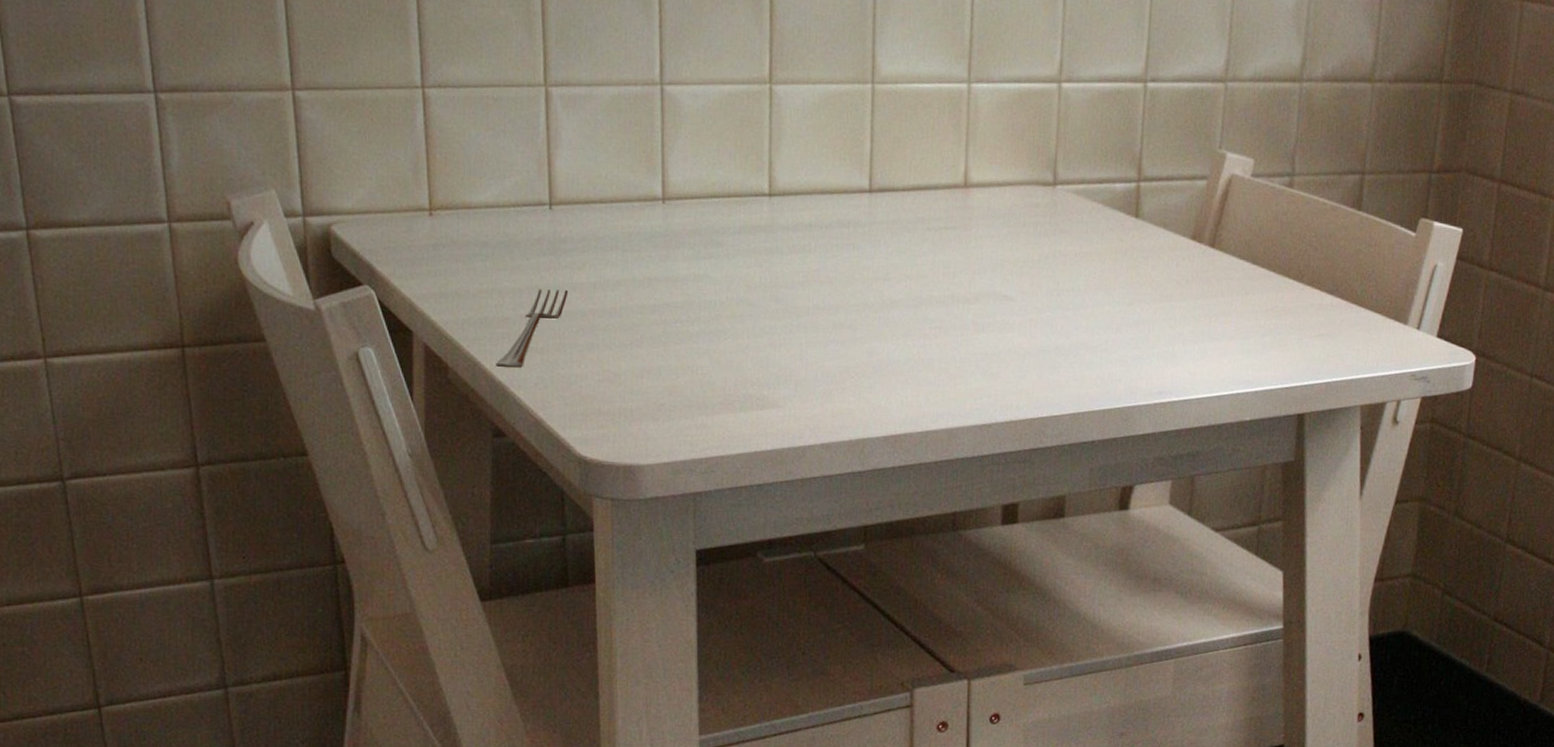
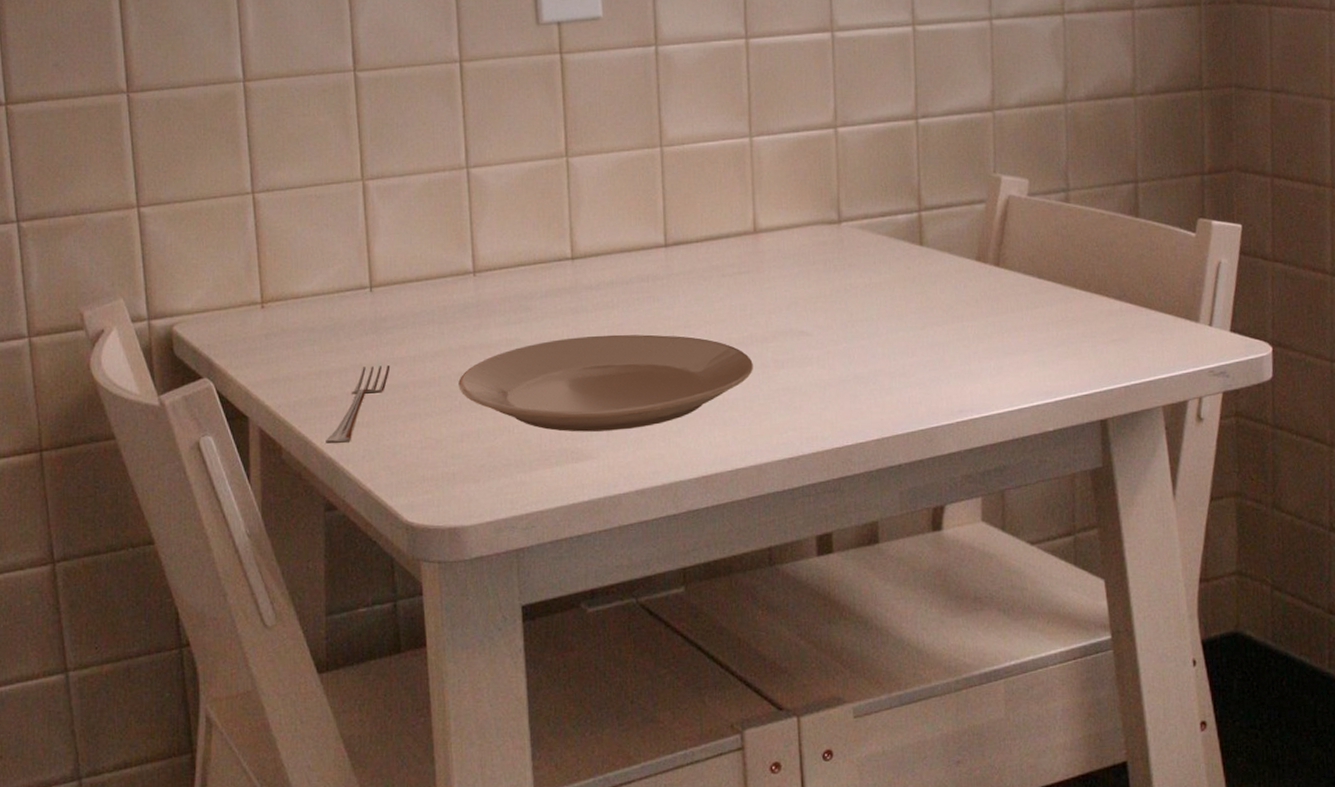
plate: none [641,279,952,381] -> present [458,334,753,432]

